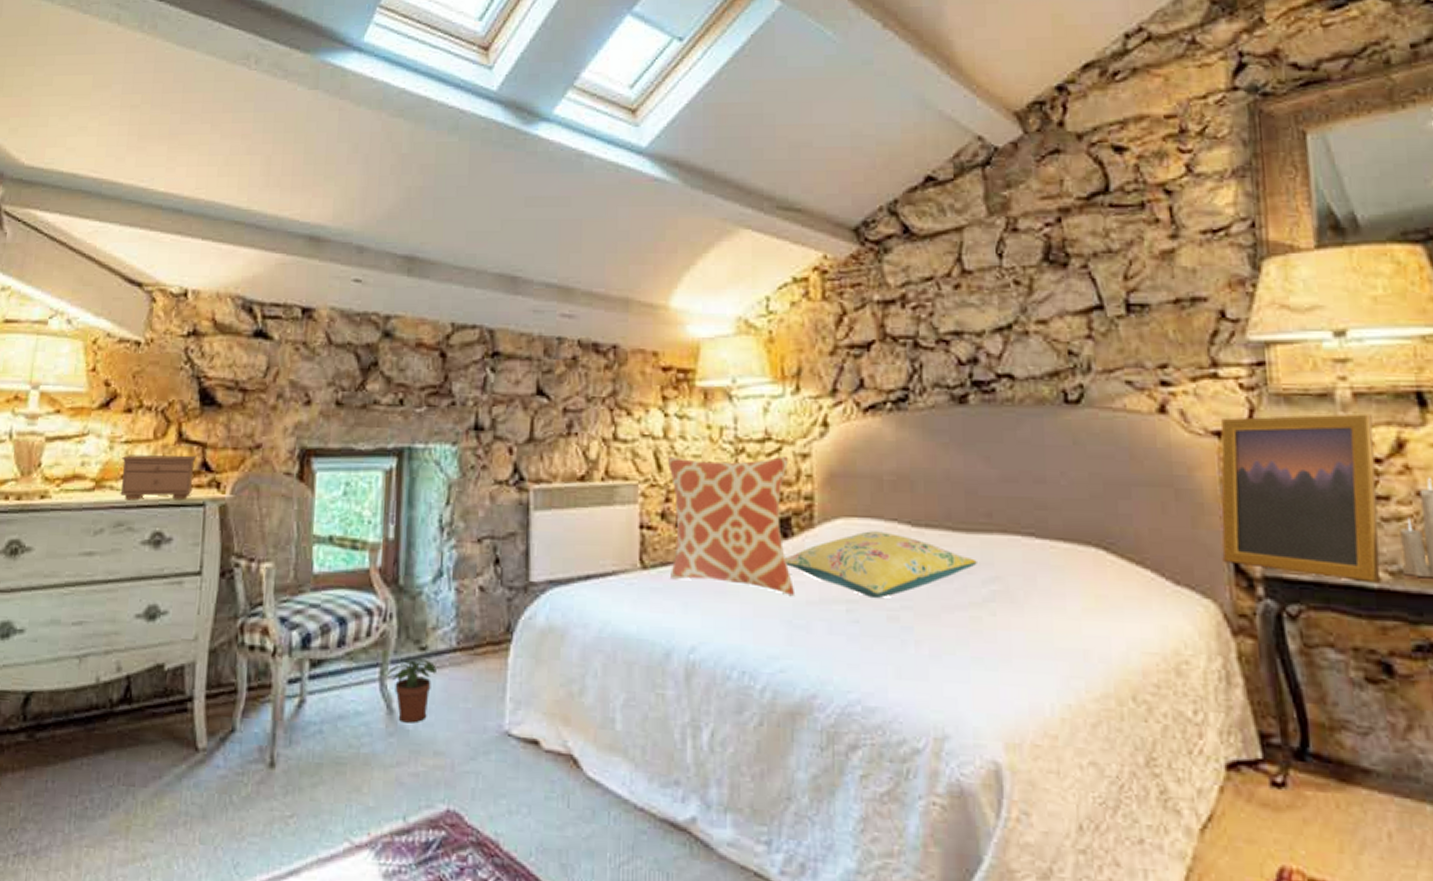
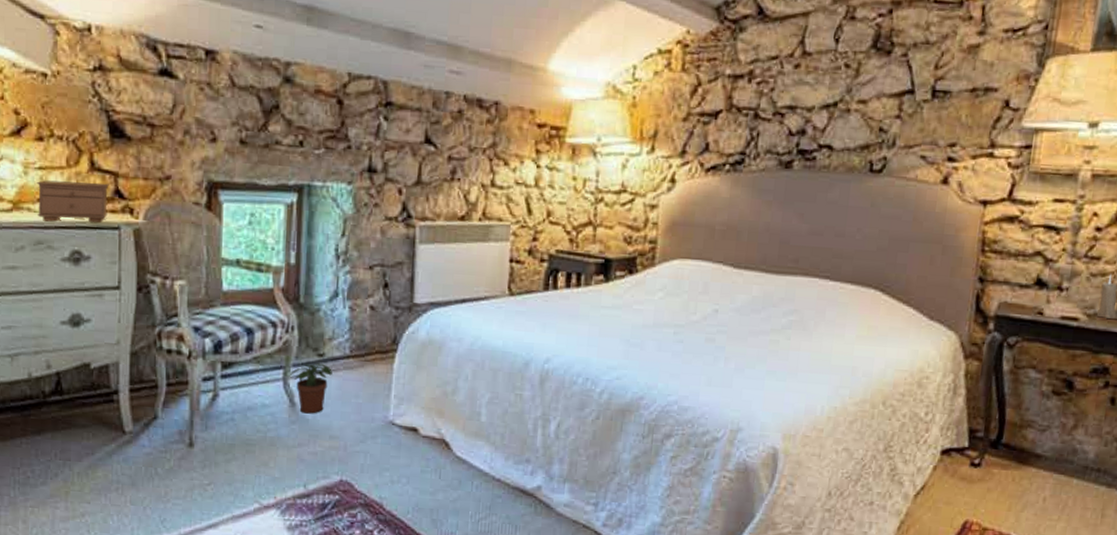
pillow: present [667,455,796,595] -> none [533,203,639,320]
pillow: present [784,531,977,598] -> none [628,270,782,324]
picture frame: present [1220,413,1381,584] -> none [968,190,1102,323]

